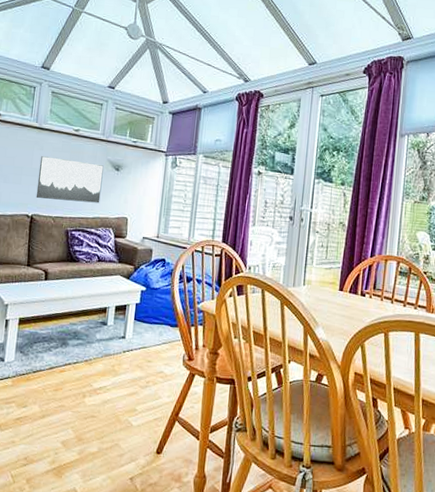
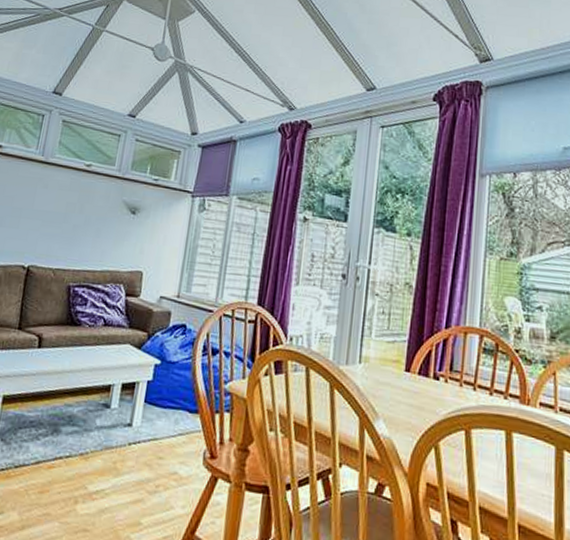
wall art: present [36,156,104,203] -> none [35,195,118,254]

